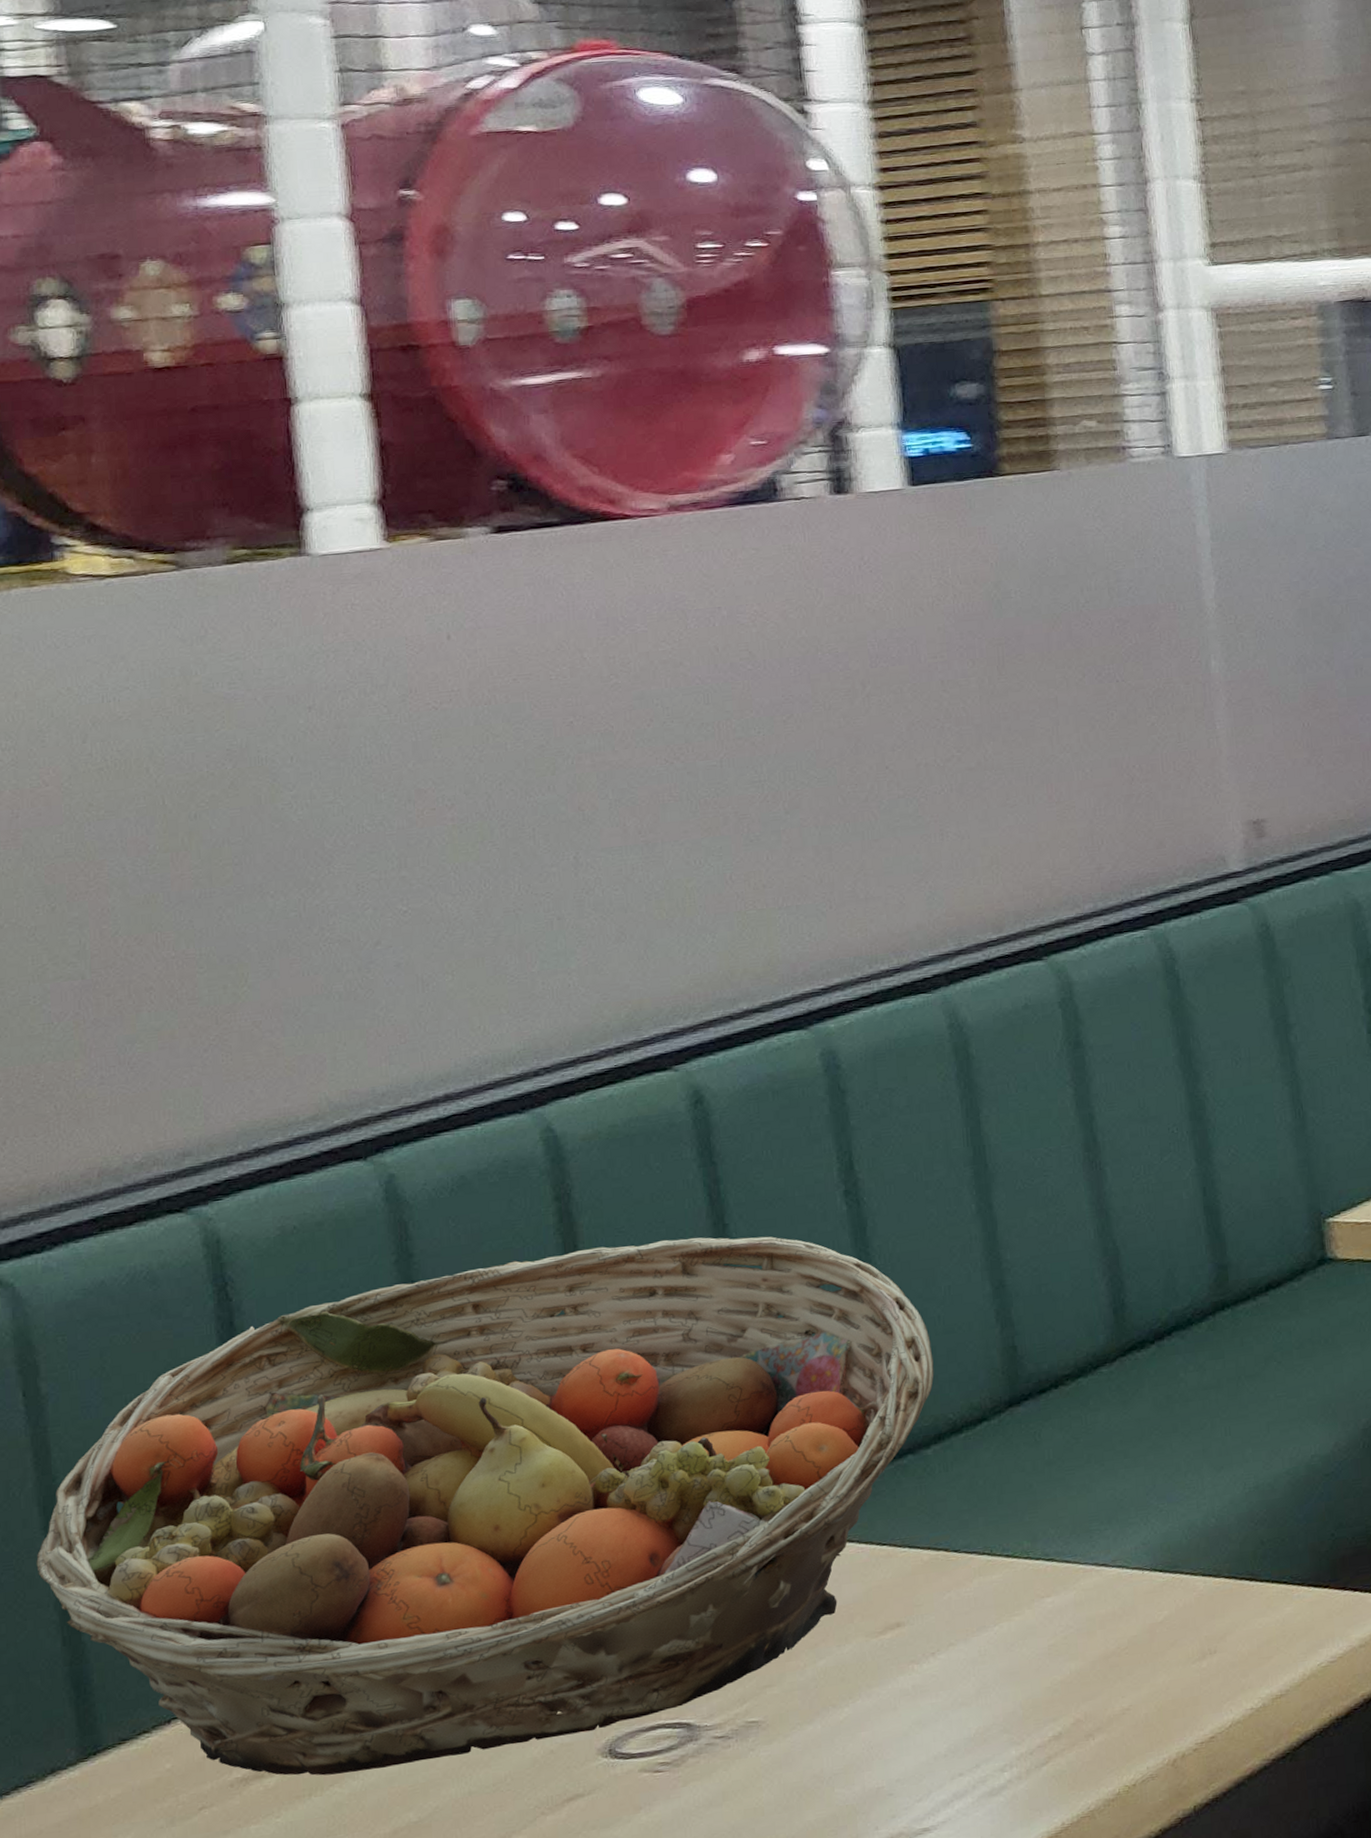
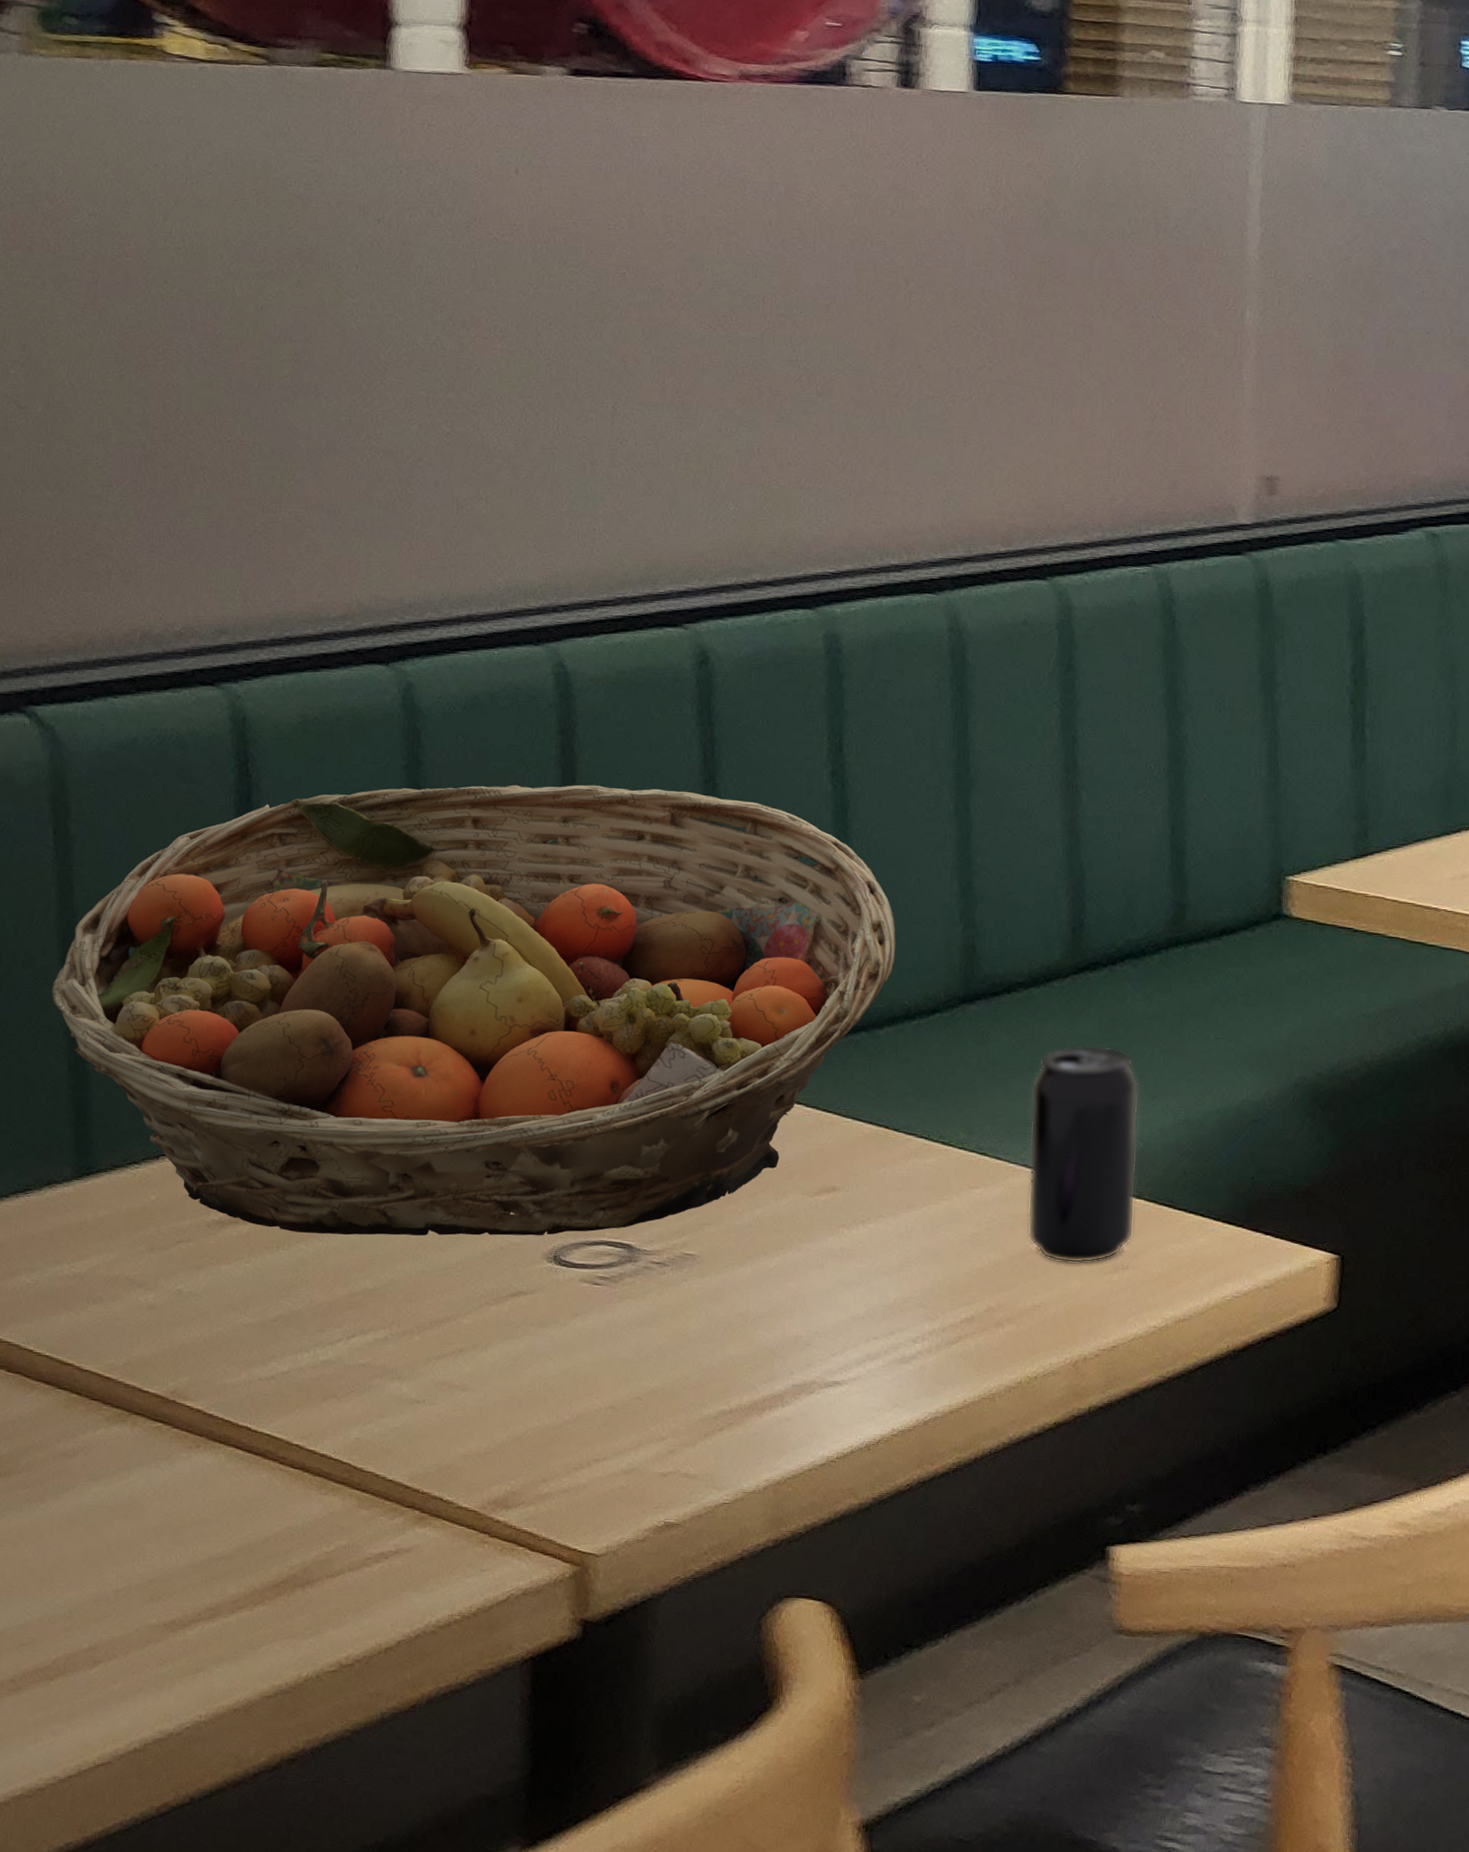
beverage can: none [1092,1425,1218,1659] -> present [1027,1045,1139,1264]

